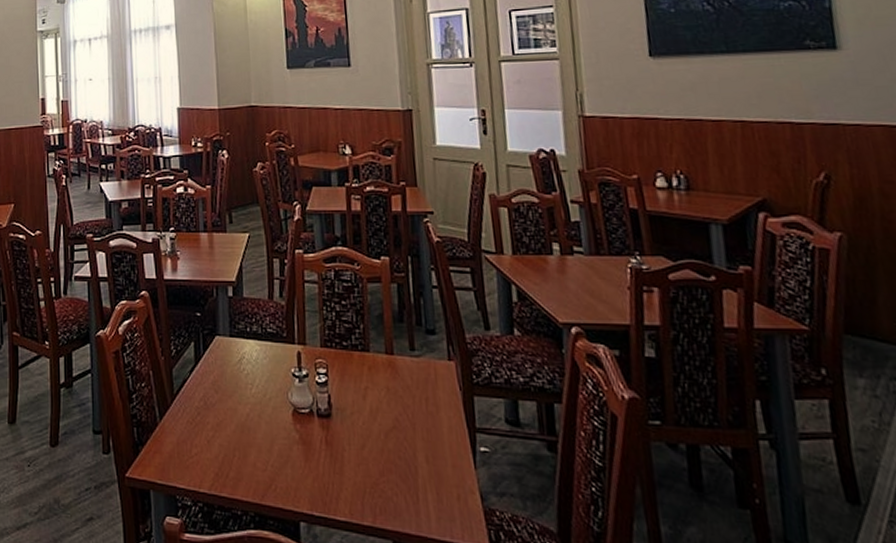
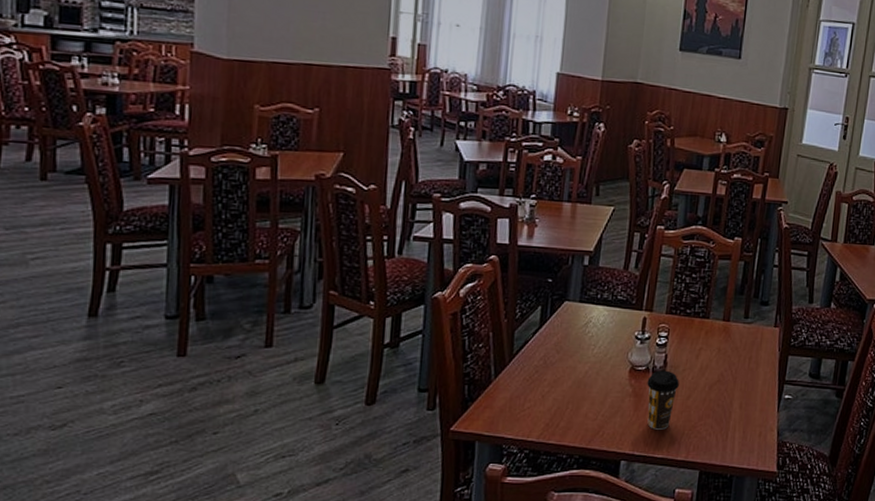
coffee cup: none [313,413,350,486] -> present [647,370,679,430]

